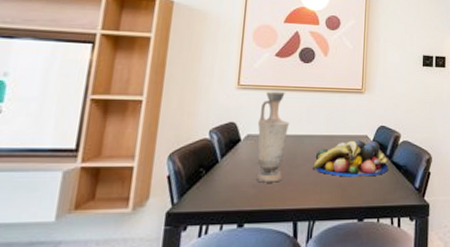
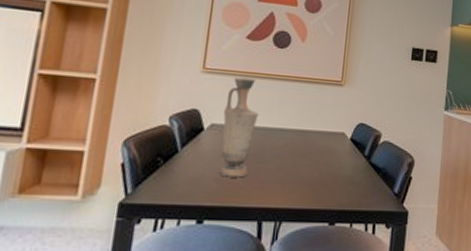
fruit bowl: present [313,140,389,177] -> none [282,137,367,178]

